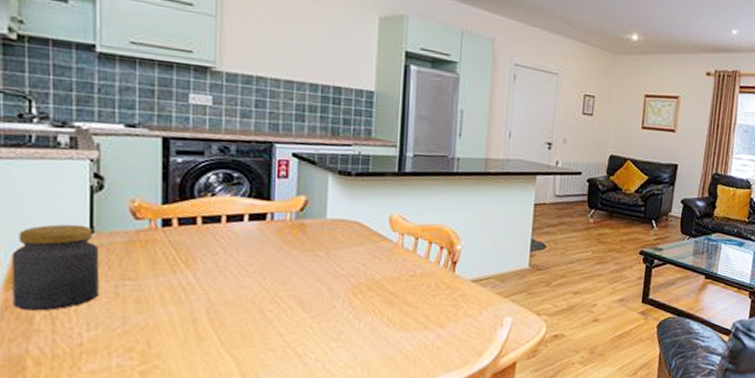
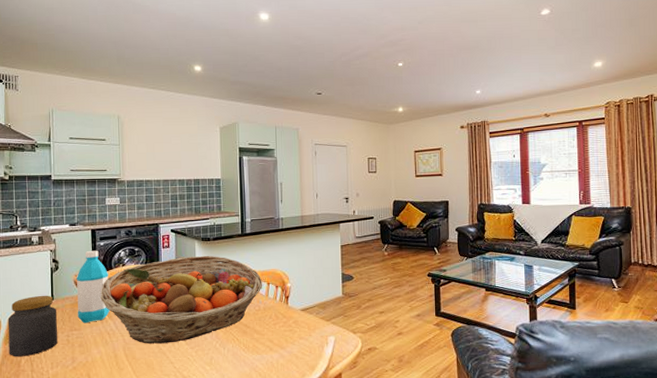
water bottle: none [133,167,189,272] -> present [76,250,110,324]
fruit basket: none [173,194,423,309] -> present [100,255,263,344]

